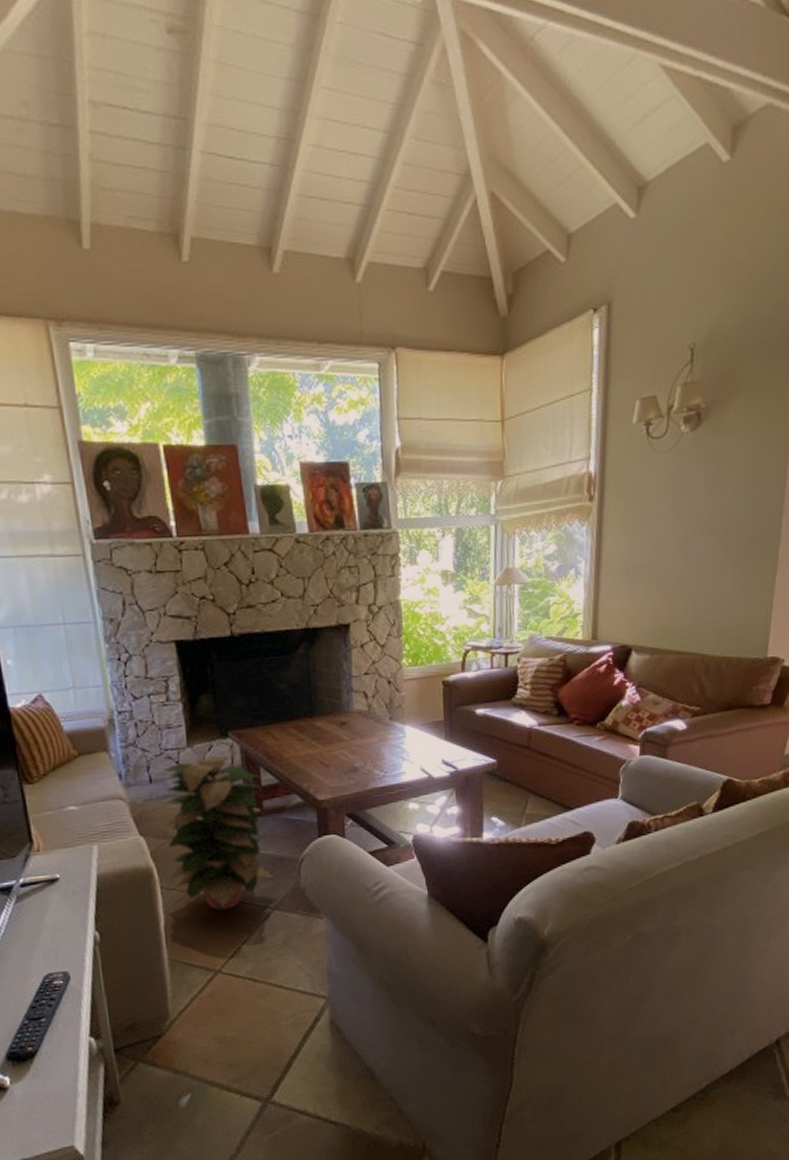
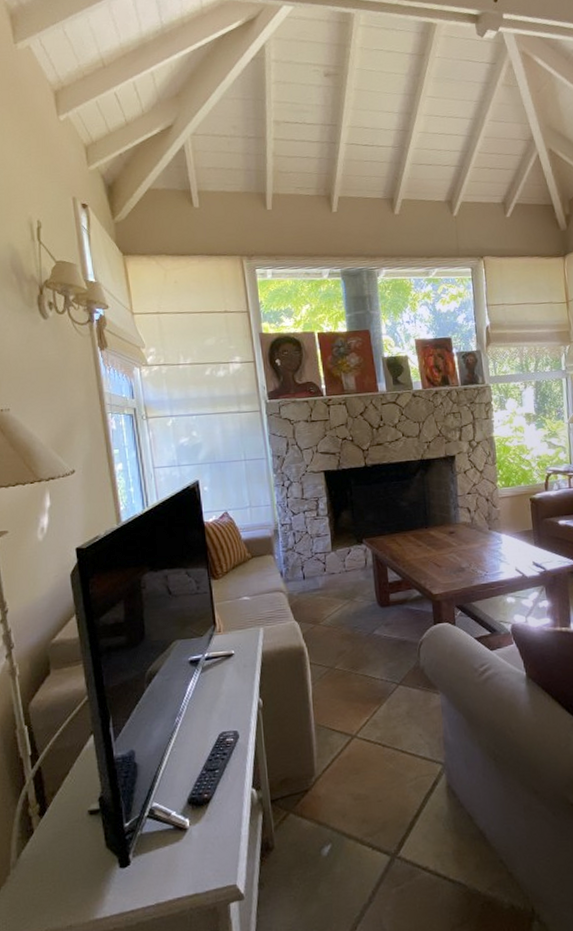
decorative plant: present [164,757,275,911] -> none [314,559,400,684]

